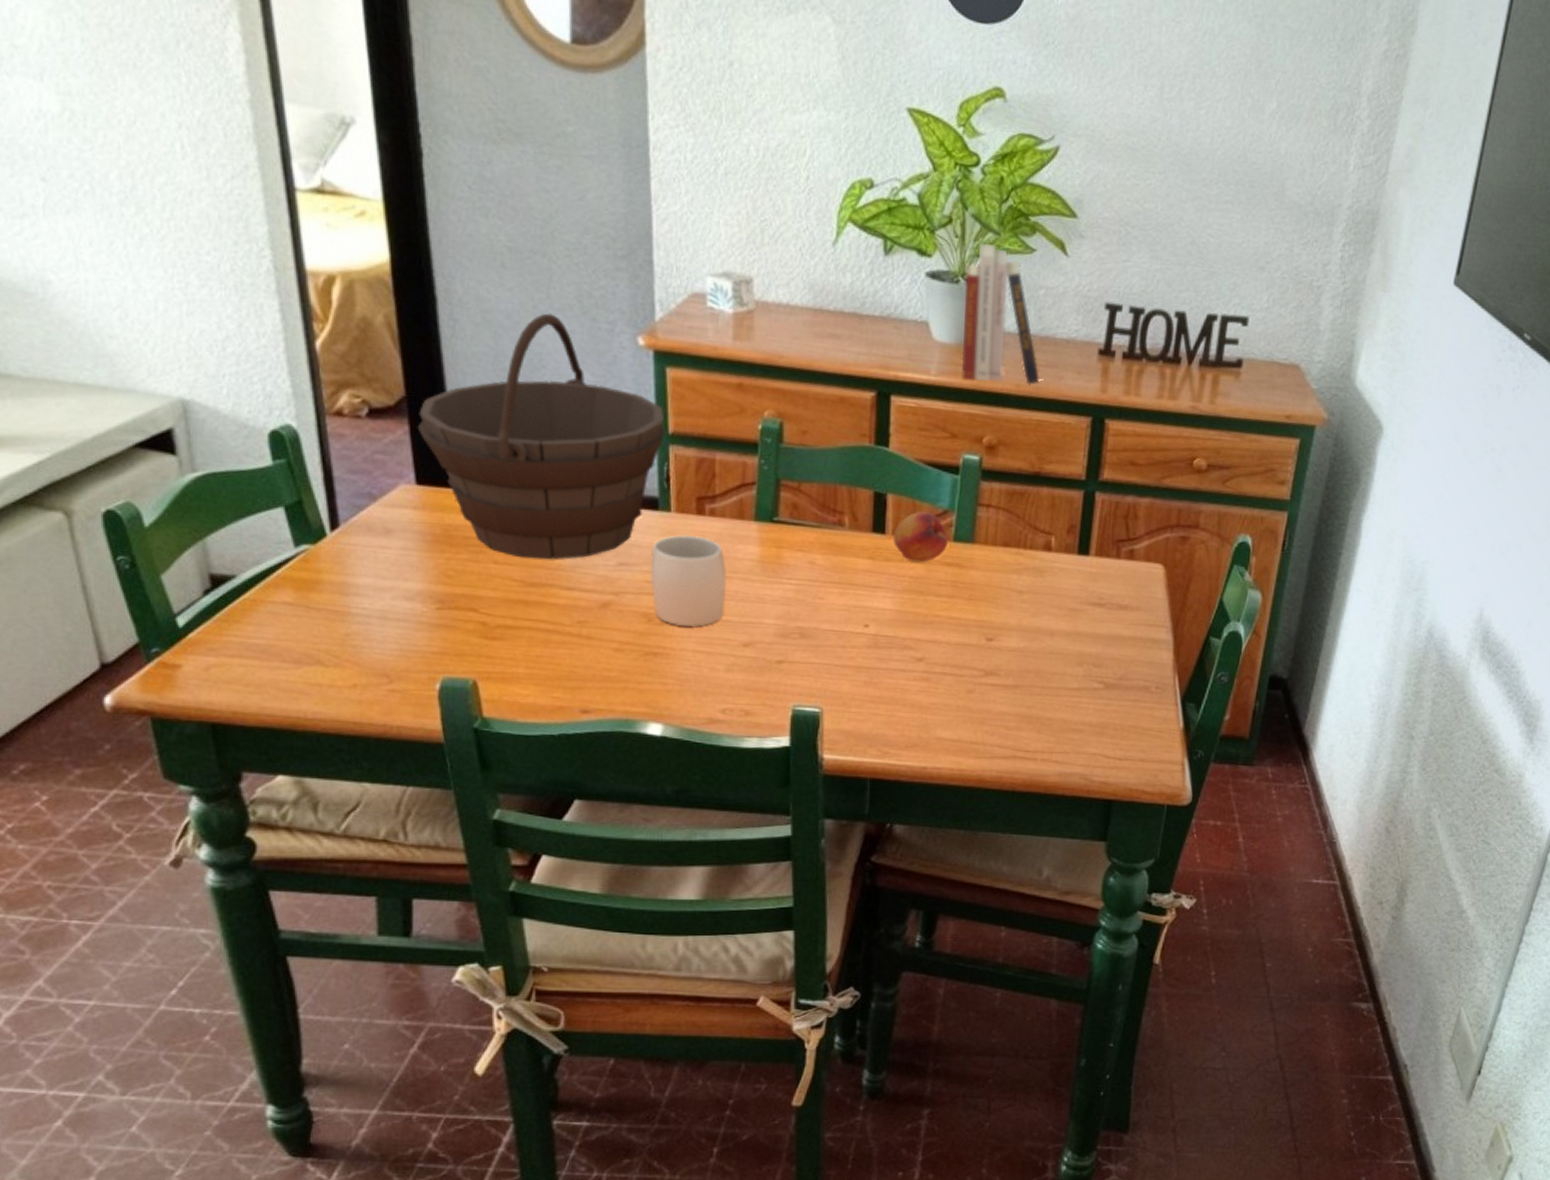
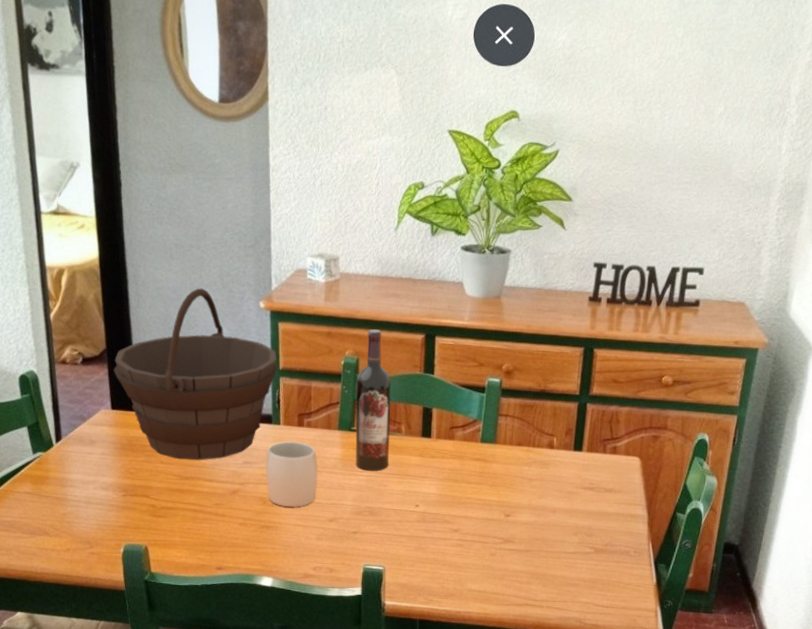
wine bottle: none [779,382,829,578] -> present [355,329,391,471]
fruit: present [893,511,948,563] -> none [437,420,477,459]
books: present [961,242,1040,385] -> none [487,223,545,325]

